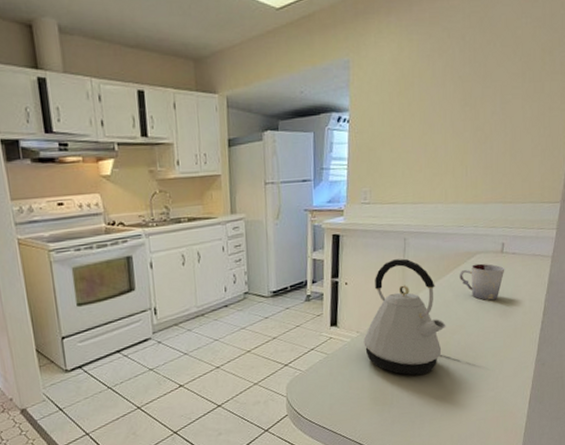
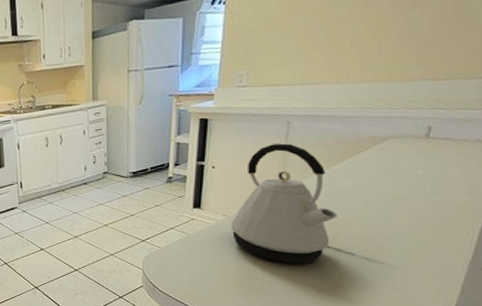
cup: present [460,263,505,301] -> none [361,149,431,192]

